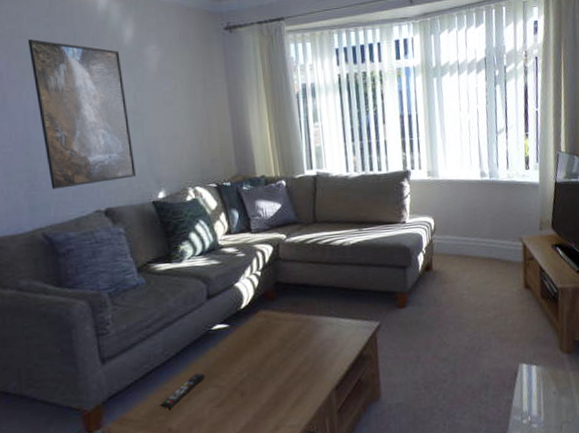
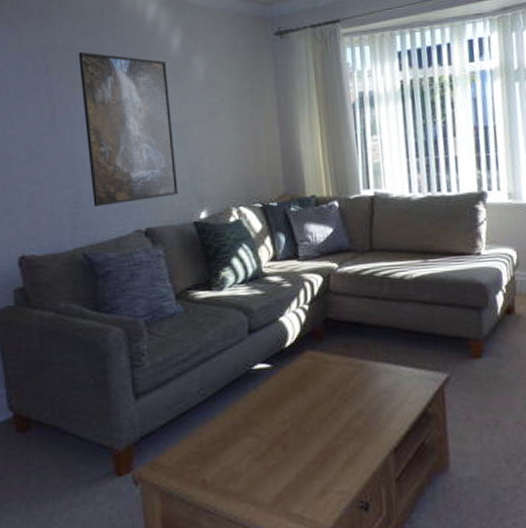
remote control: present [160,373,206,409] -> none [194,418,244,457]

